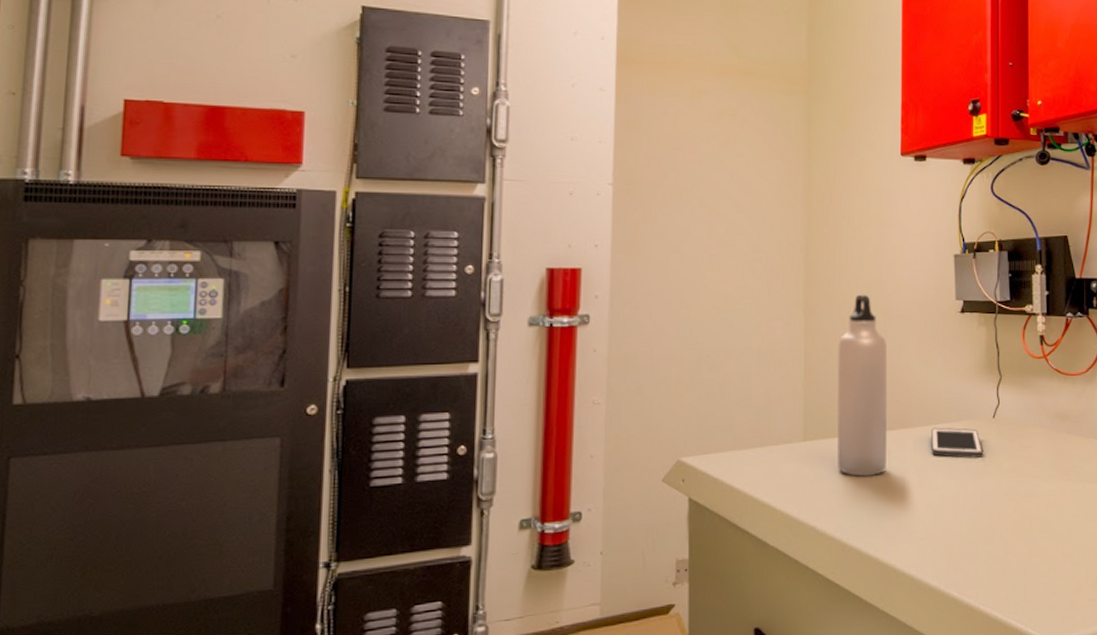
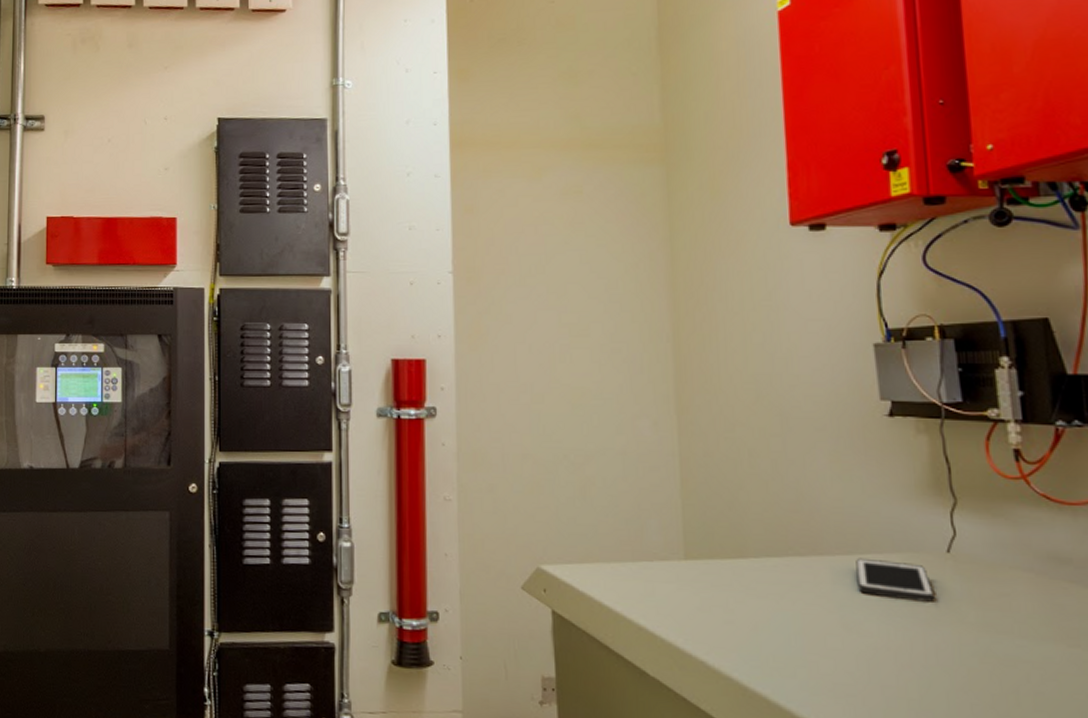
water bottle: present [836,294,888,477] -> none [721,391,796,610]

